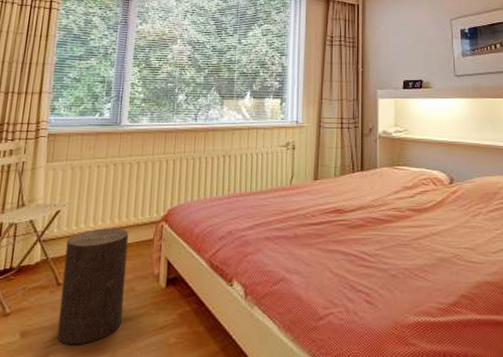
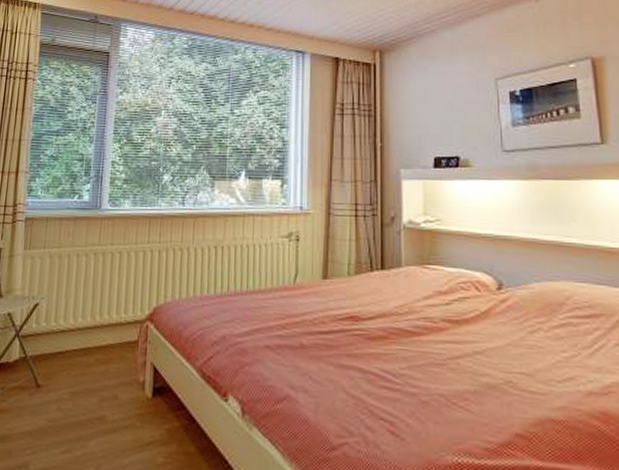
stool: present [57,228,129,345] -> none [36,325,111,456]

